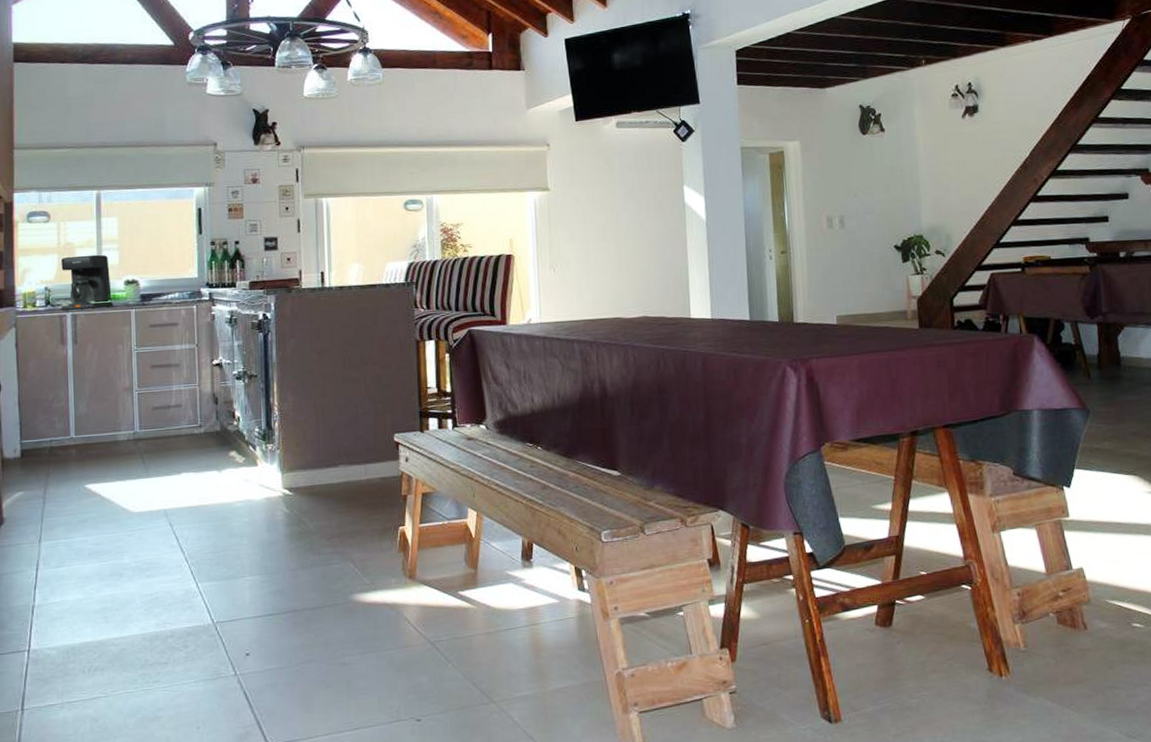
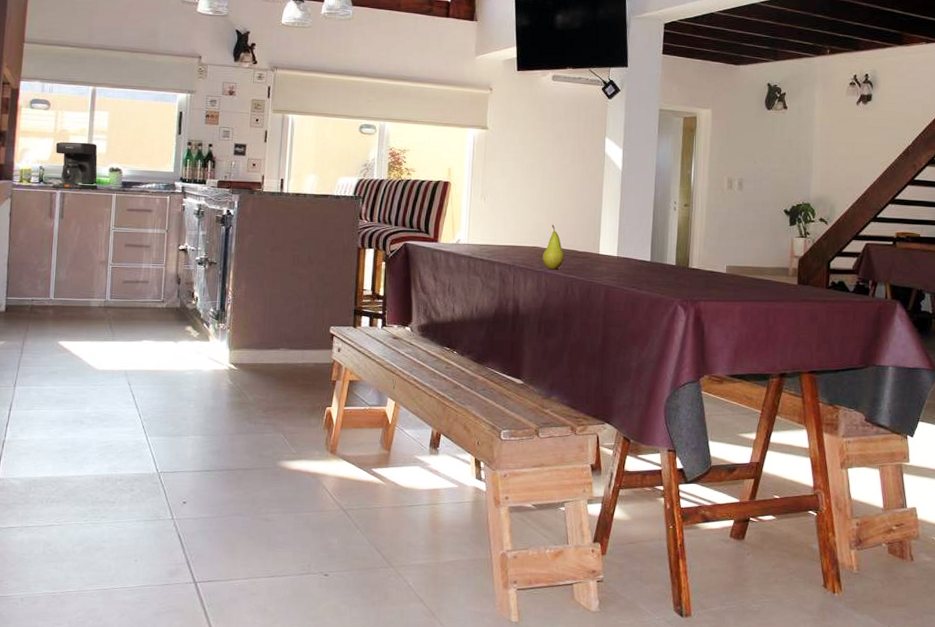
fruit: none [626,291,652,342] -> present [542,225,564,270]

